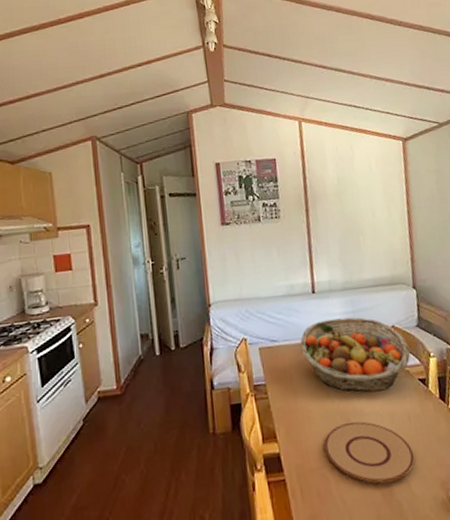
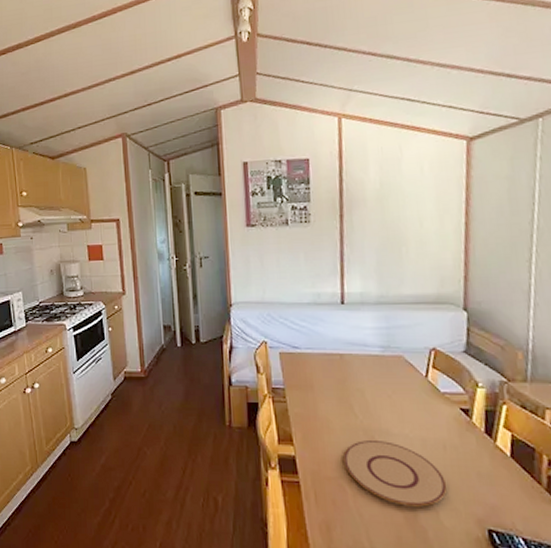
fruit basket: present [300,317,411,392] -> none [324,333,453,414]

